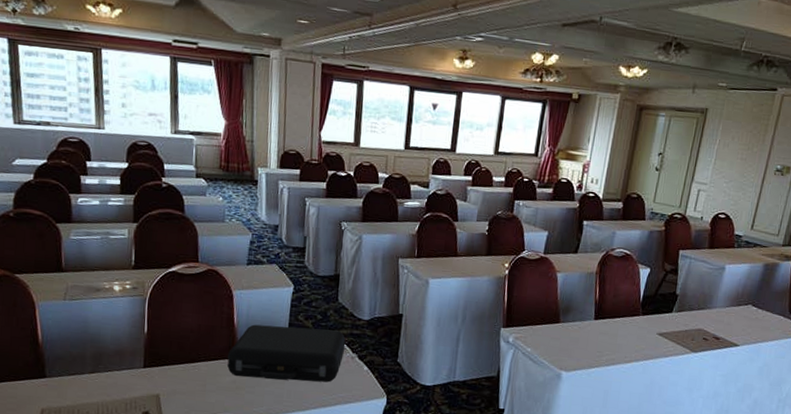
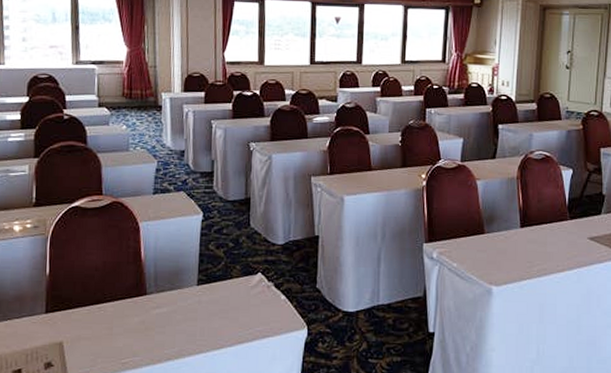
briefcase: present [227,324,346,383] -> none [134,257,261,317]

